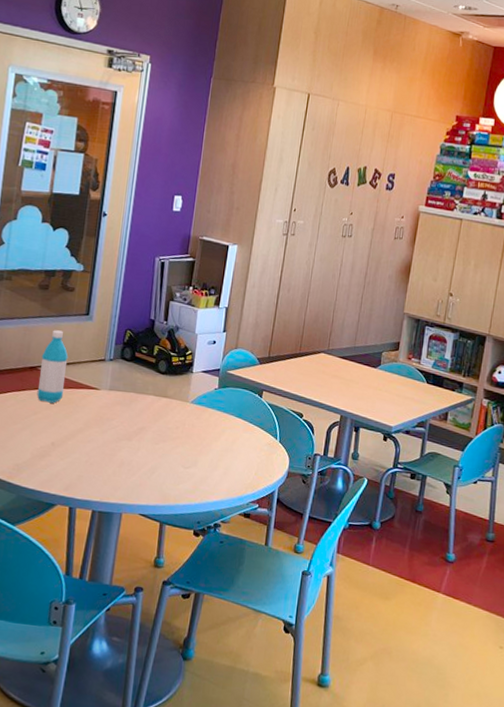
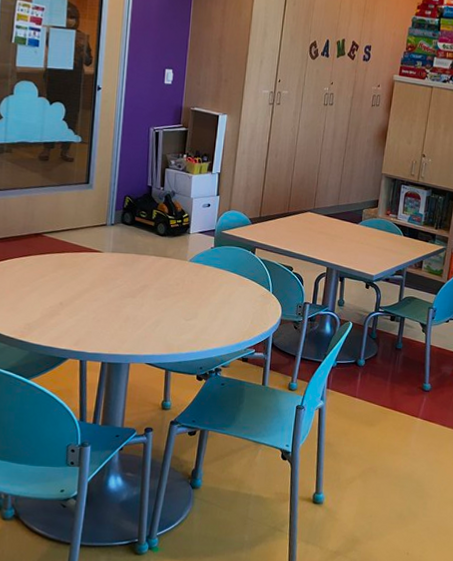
water bottle: present [37,330,68,403] -> none [43,198,71,266]

